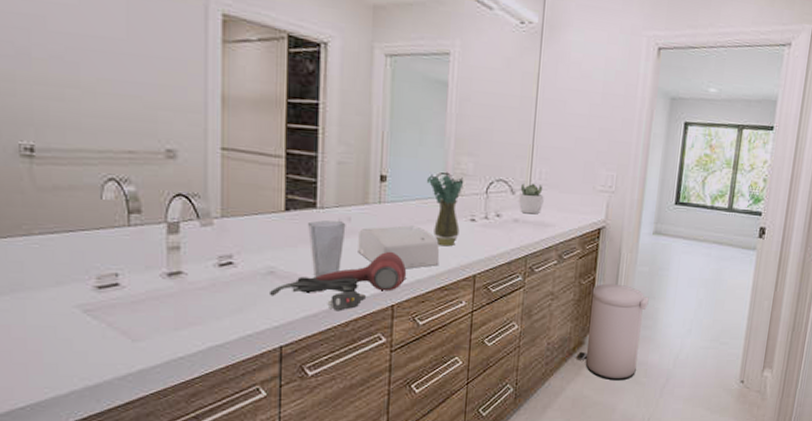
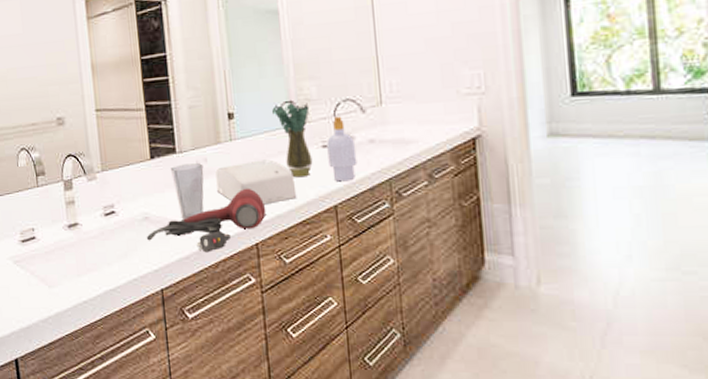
soap bottle: none [474,194,502,255] -> present [327,116,357,182]
succulent plant: present [518,183,544,215] -> none [369,97,400,133]
pedal bin: present [575,283,649,381] -> none [471,202,559,325]

